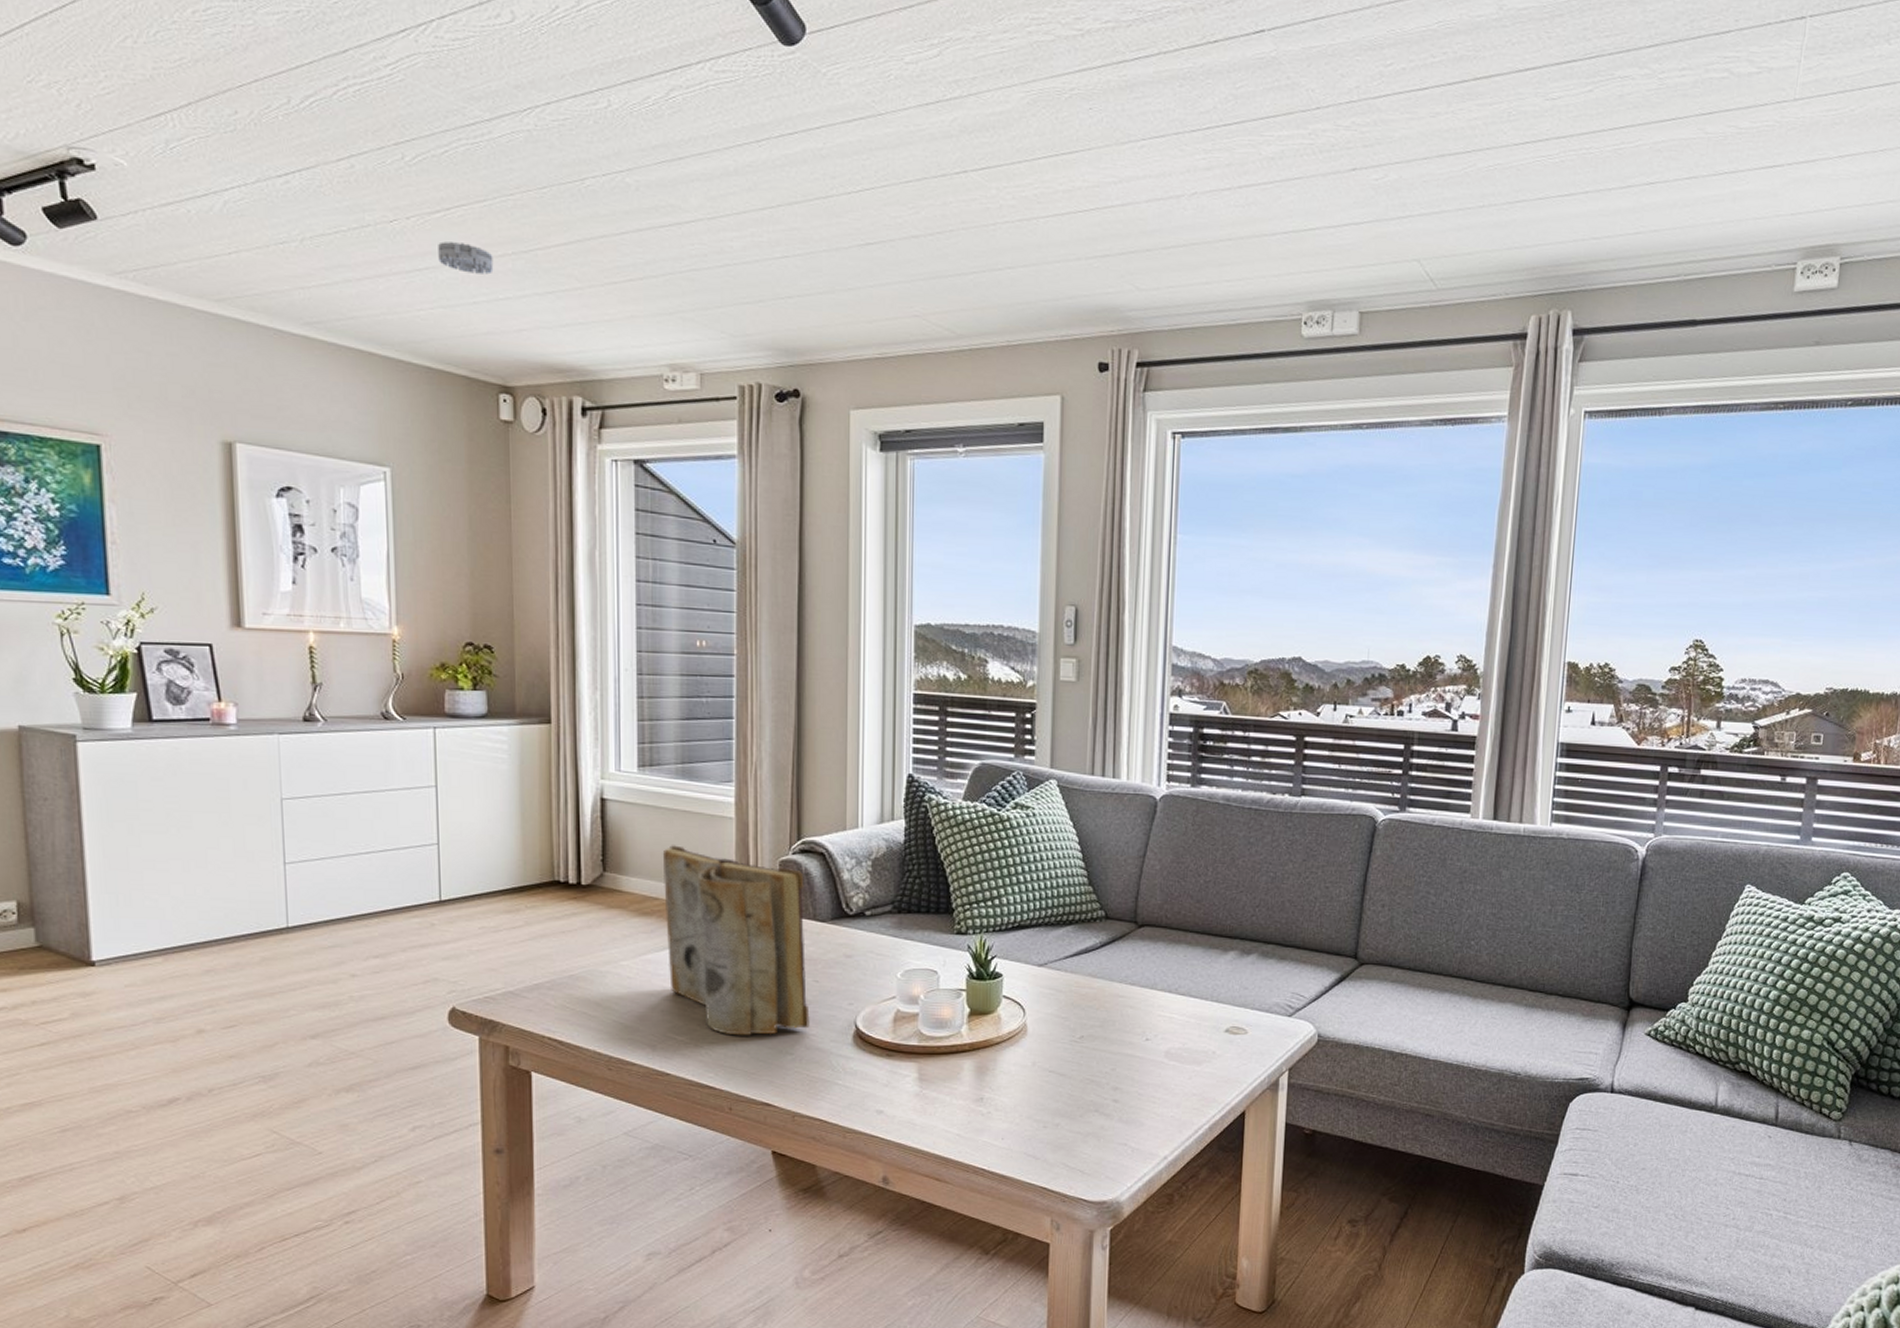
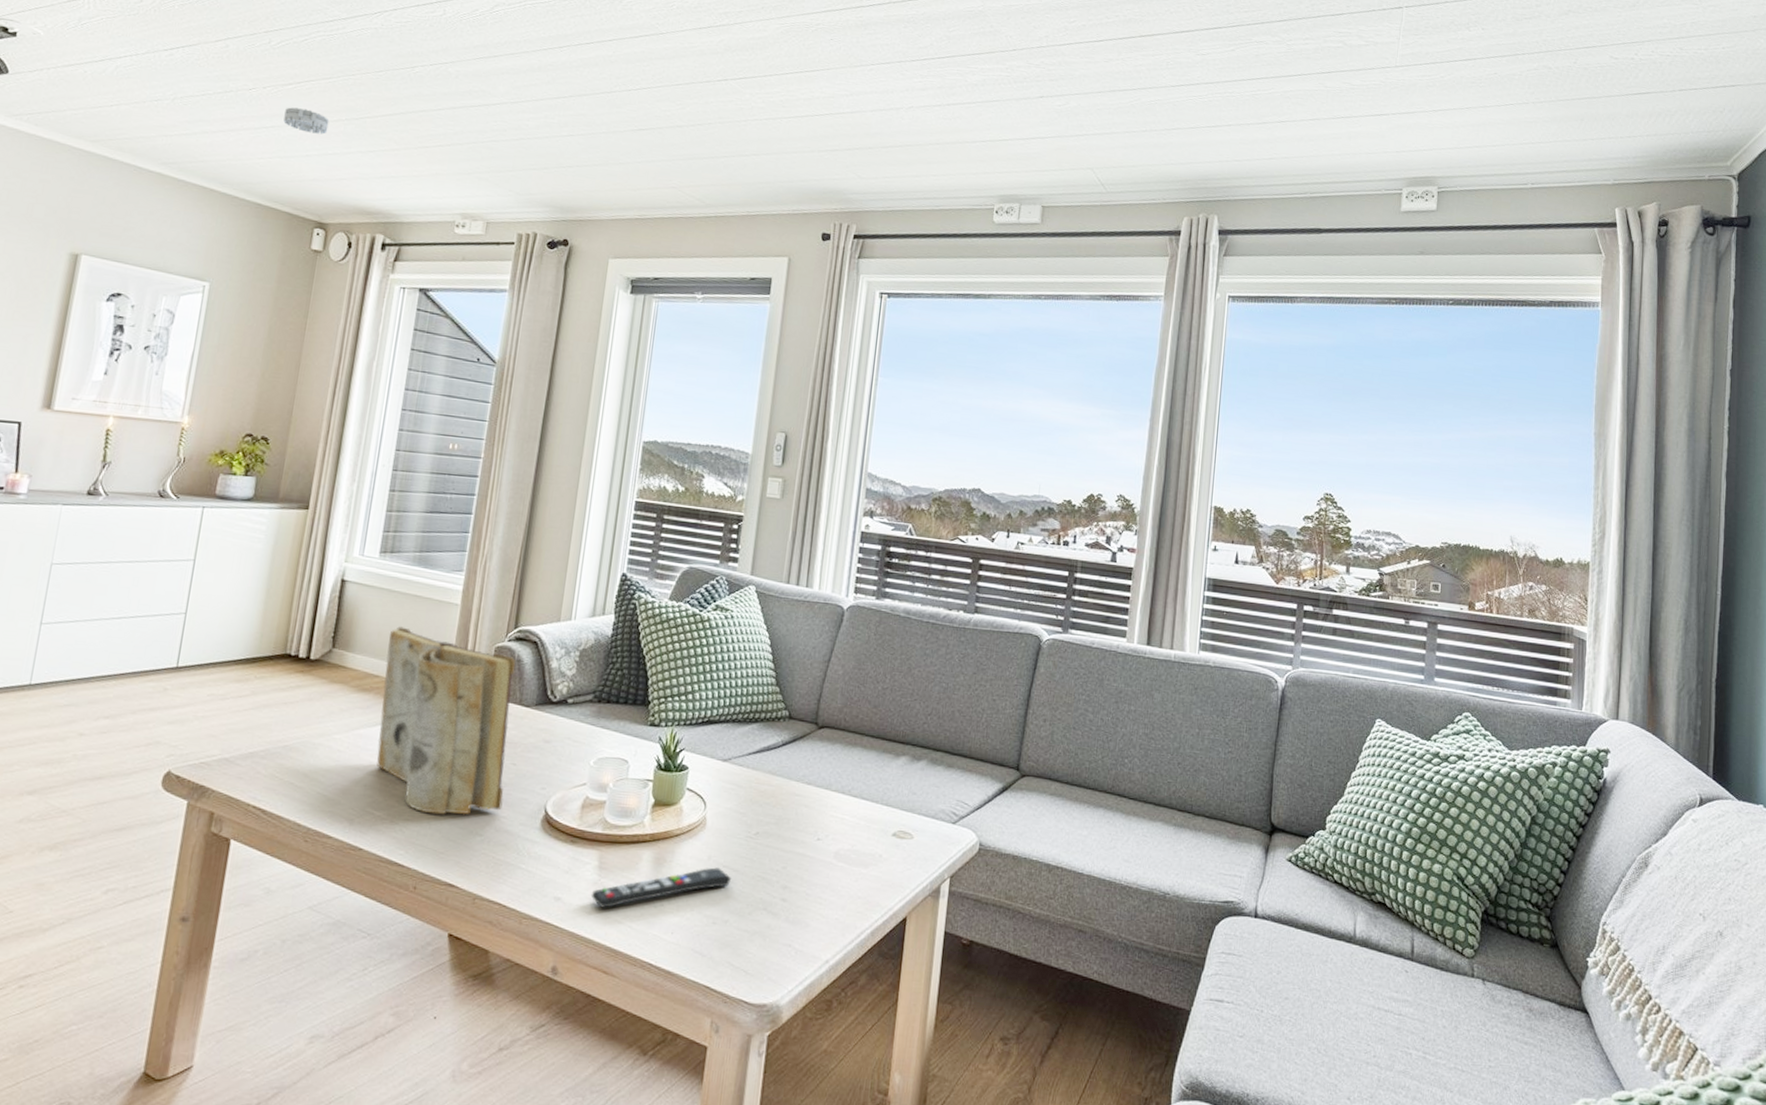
remote control: none [914,1073,1058,1118] -> present [590,867,731,908]

